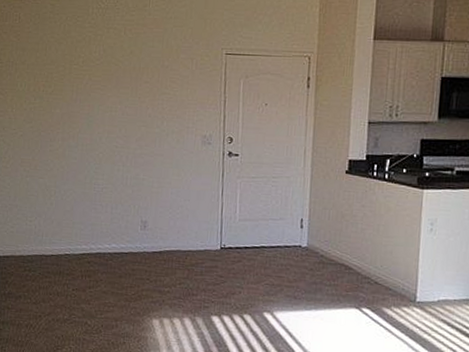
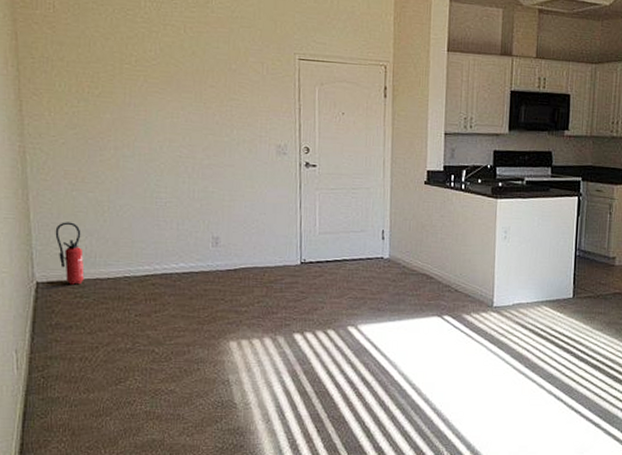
fire extinguisher: none [11,204,33,260] -> present [55,222,85,285]

